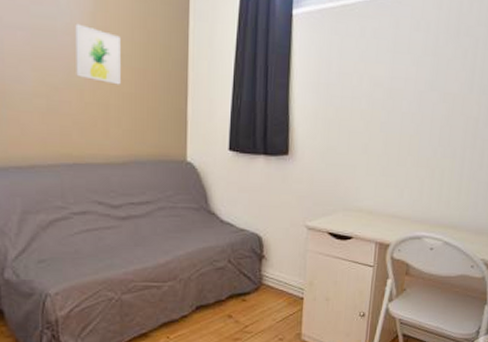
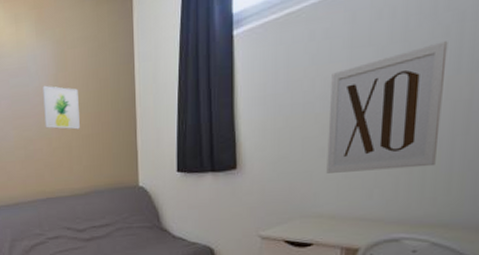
wall art: none [367,62,466,173] -> present [326,41,448,173]

